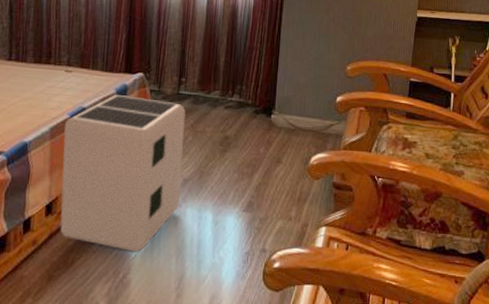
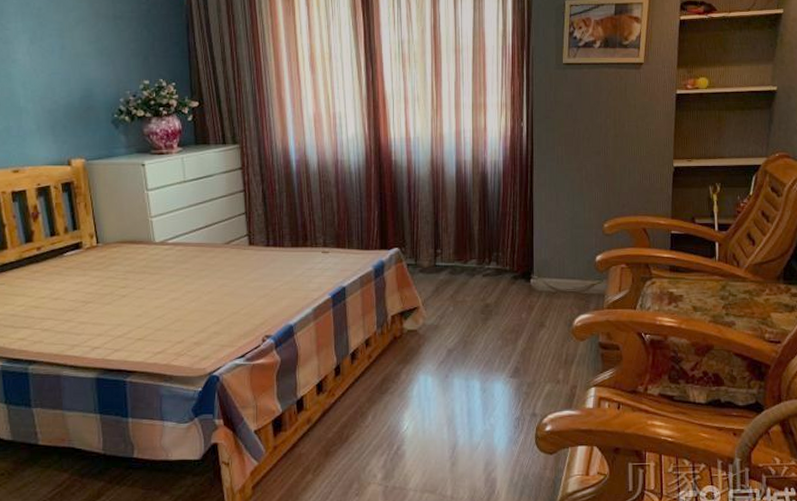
air purifier: present [60,95,186,252] -> none [326,272,446,424]

